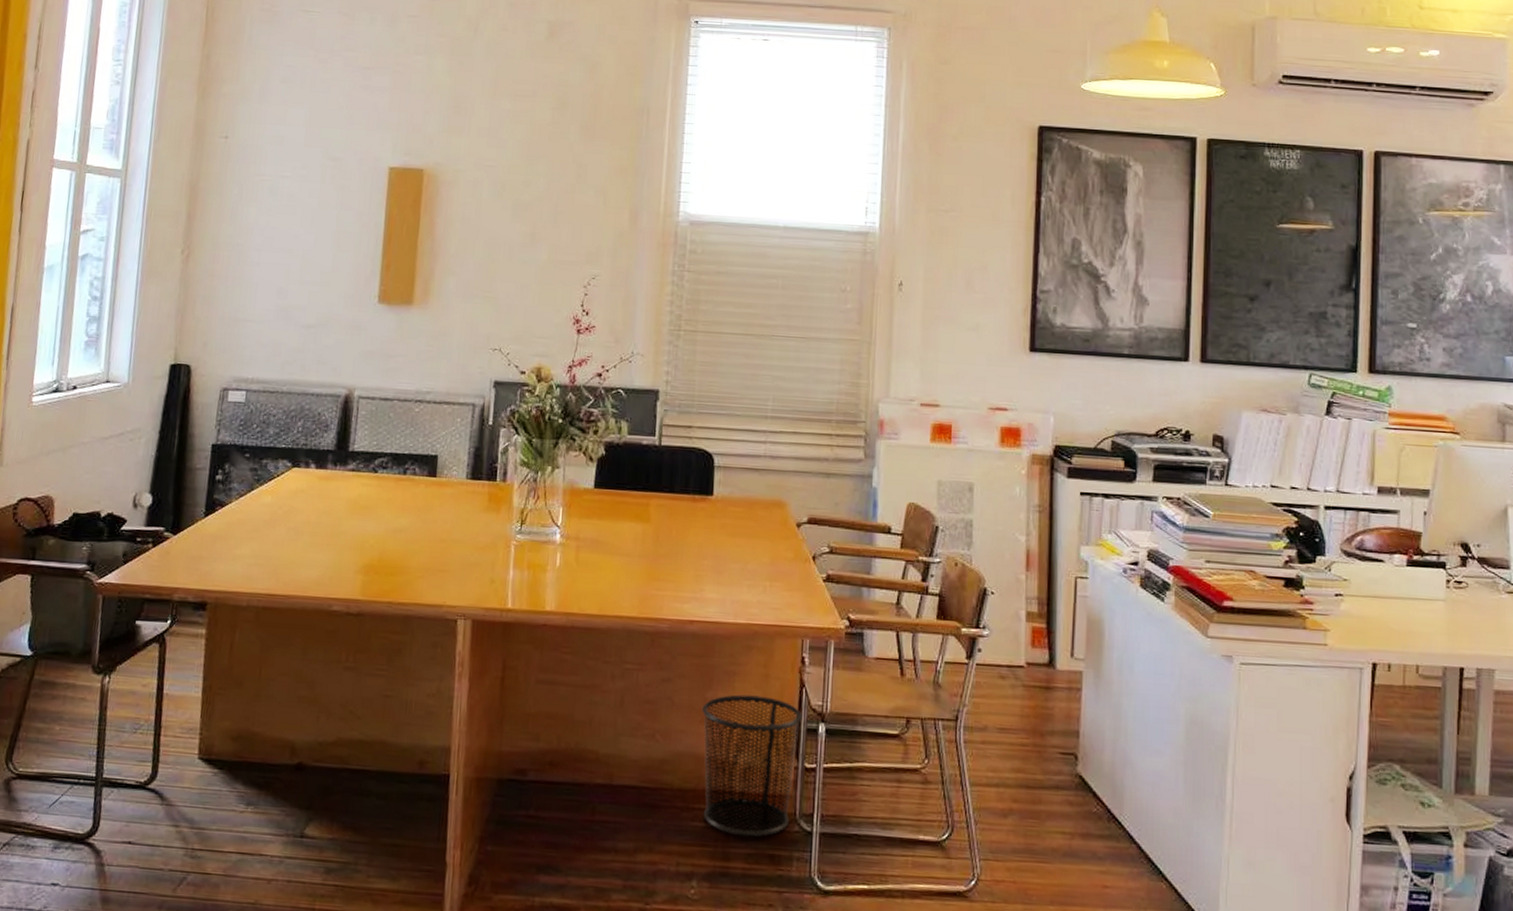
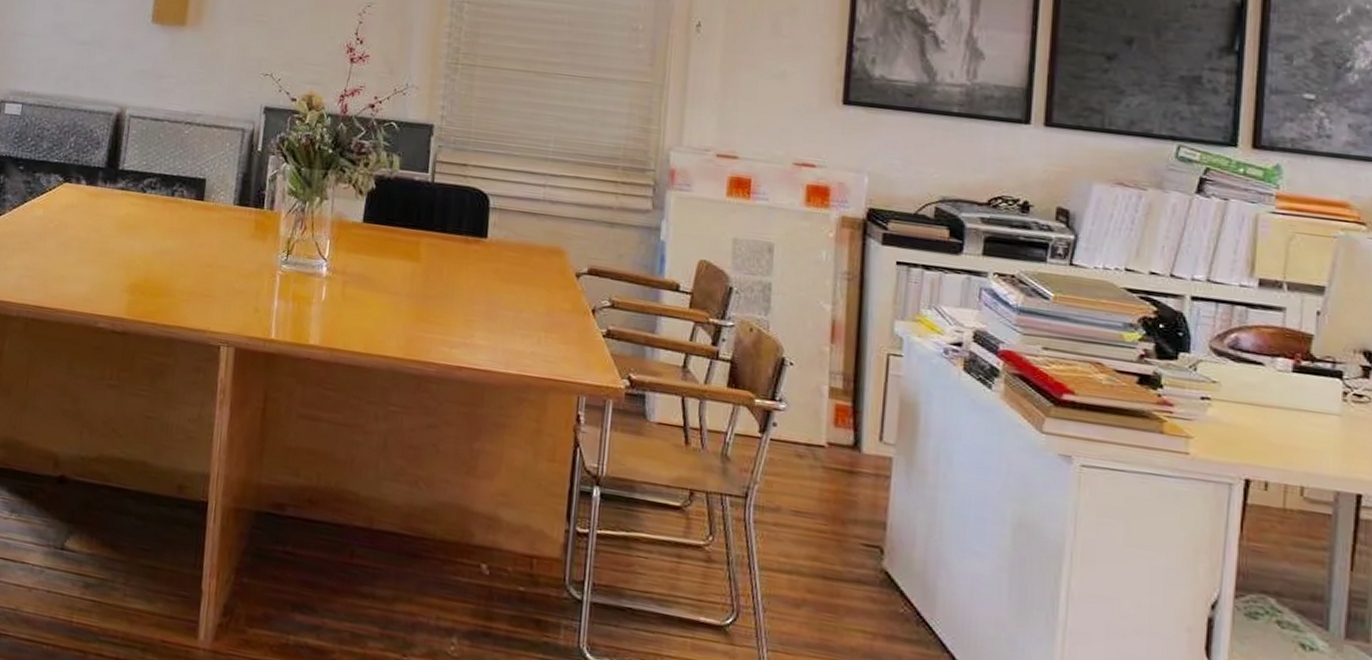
waste bin: present [702,694,802,837] -> none [466,448,576,600]

